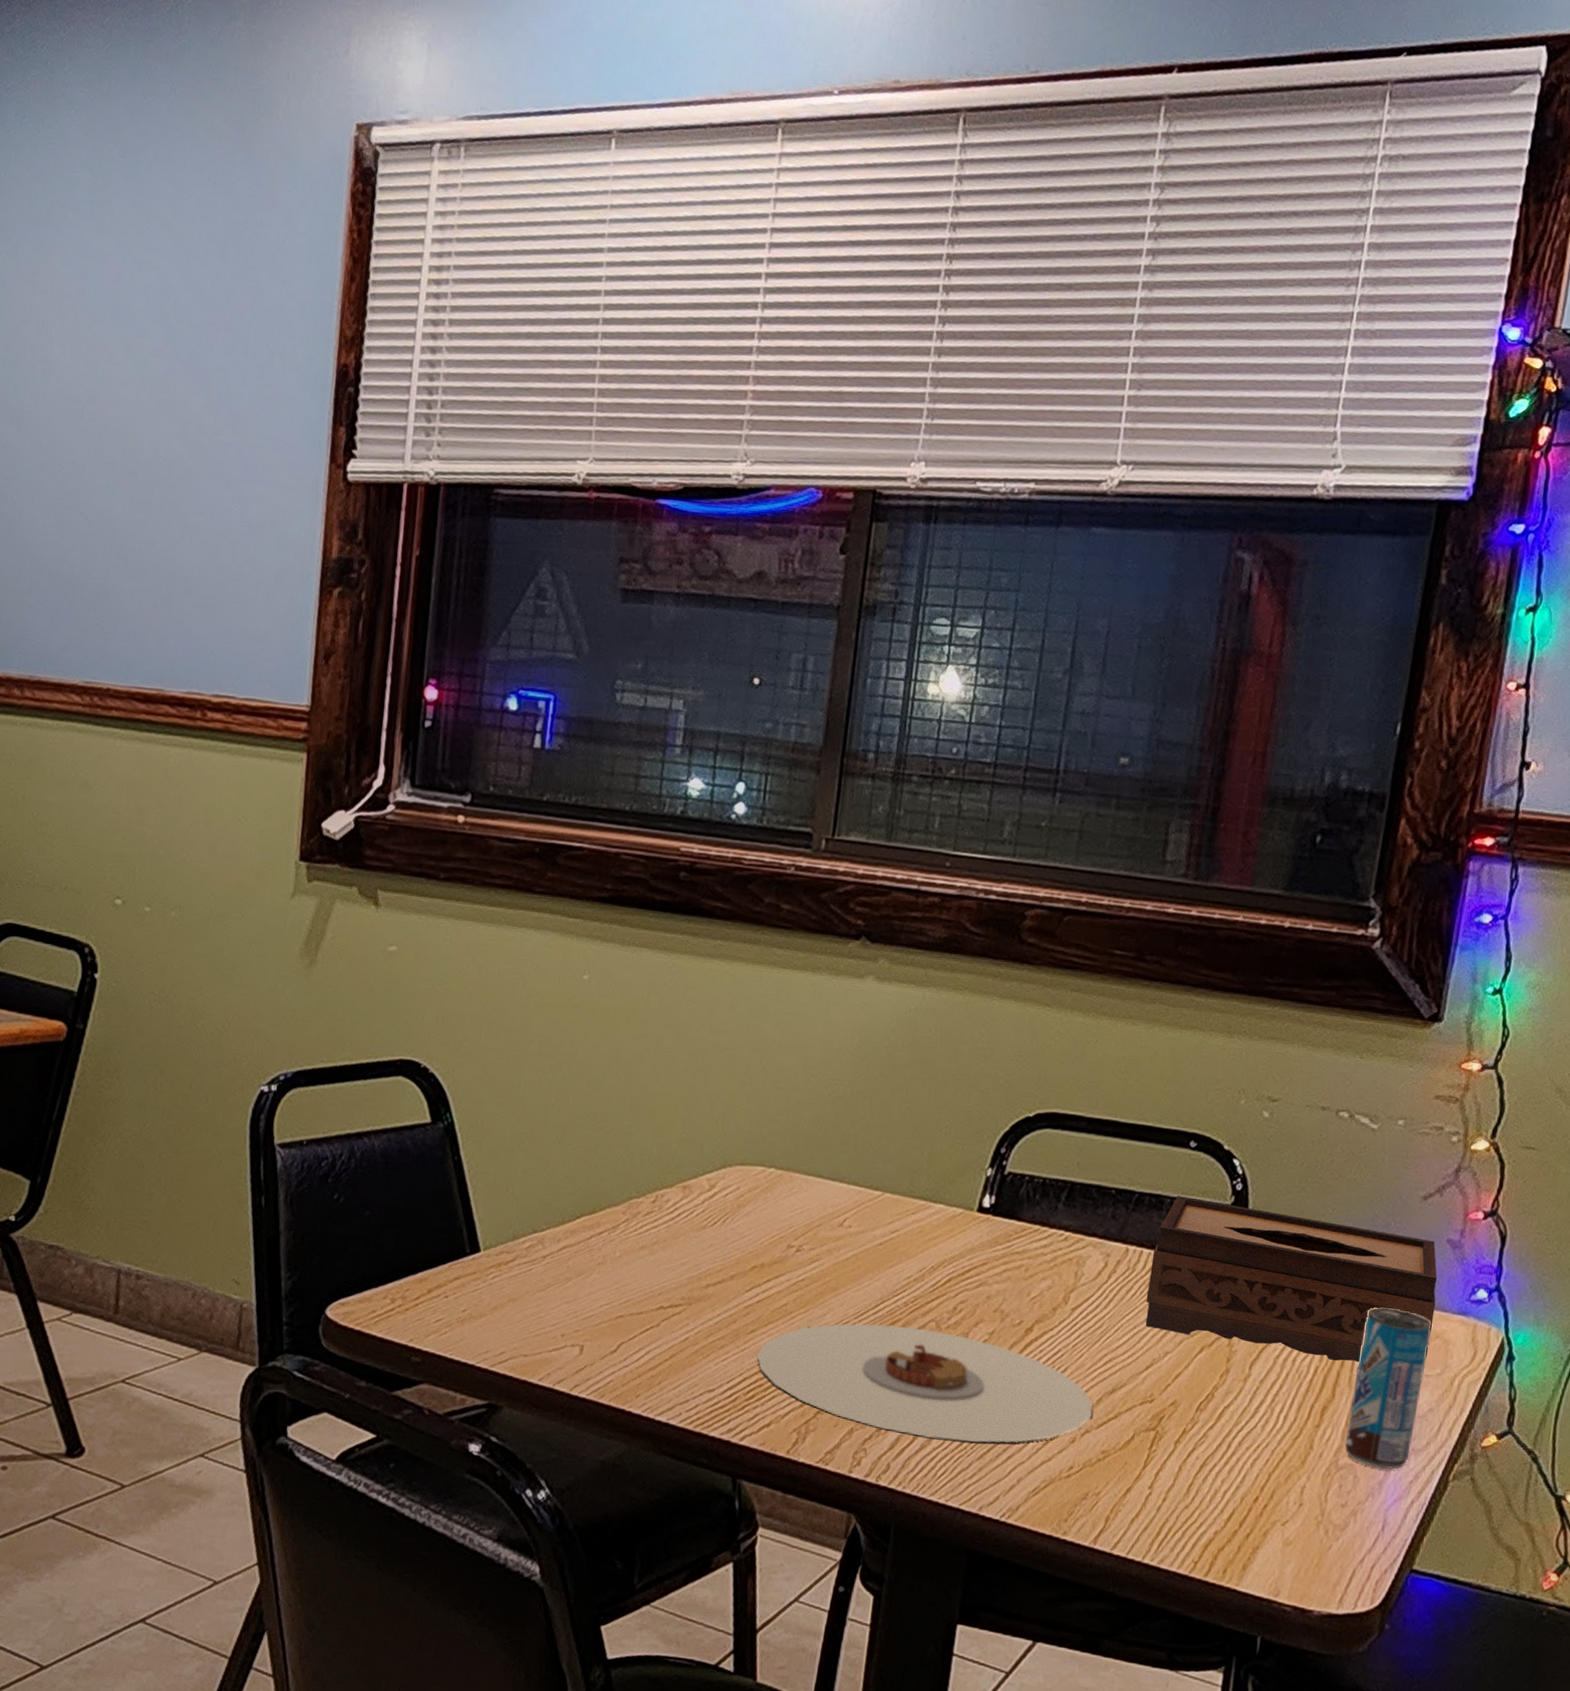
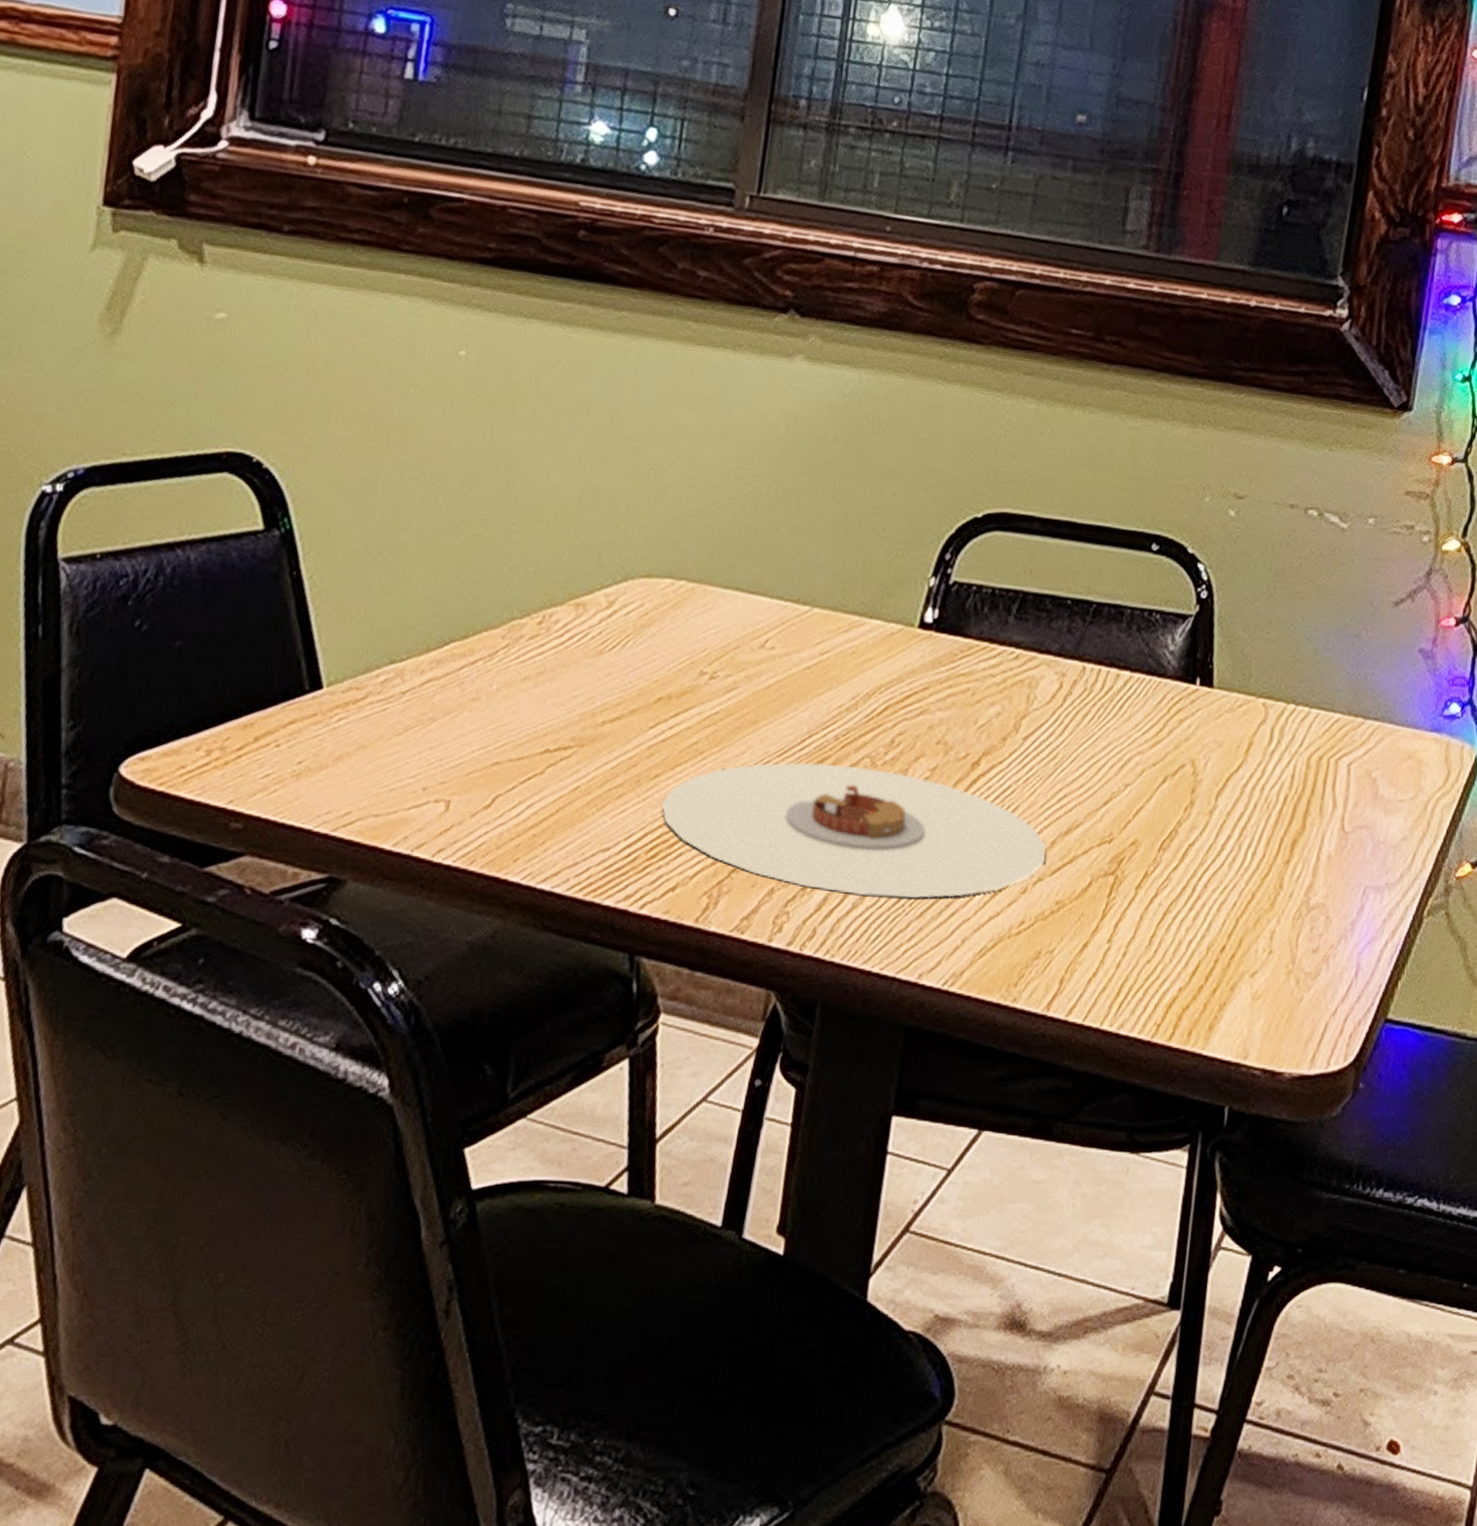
tissue box: present [1145,1196,1438,1363] -> none [1103,606,1410,789]
beverage can: present [1344,1307,1432,1470] -> none [1315,726,1405,908]

